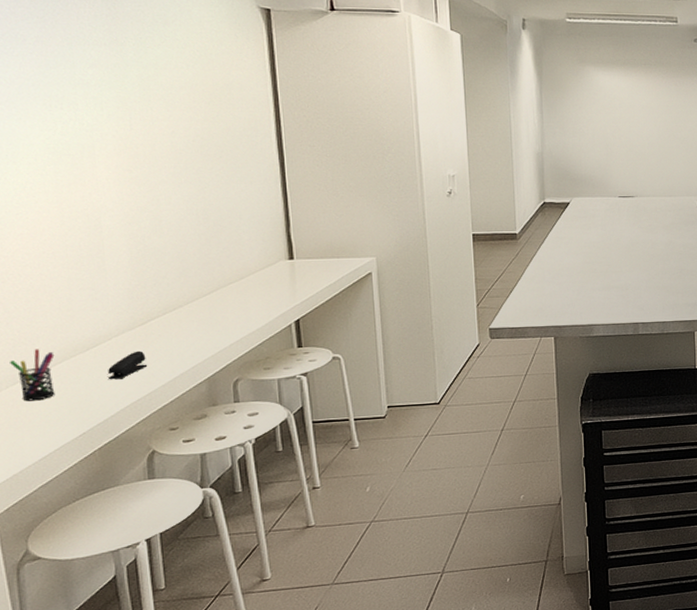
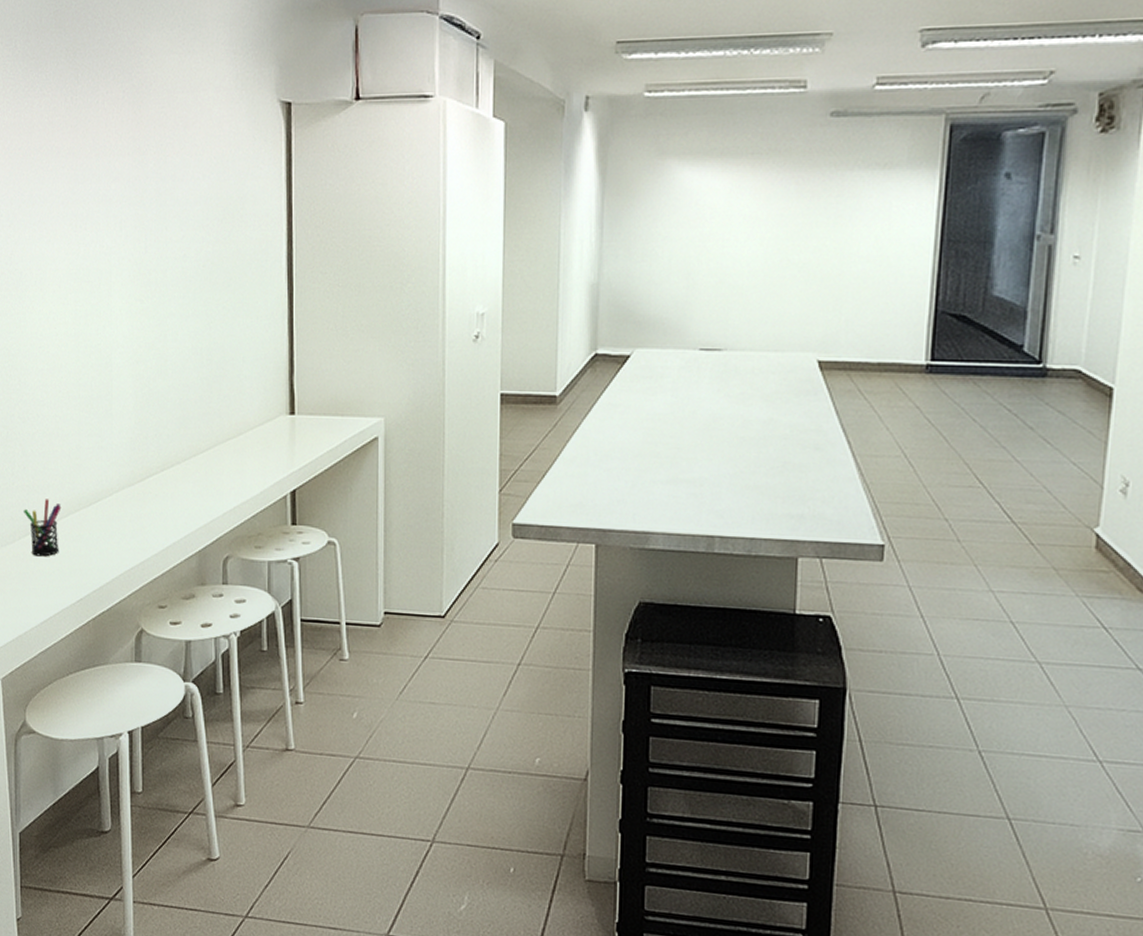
stapler: present [108,350,148,380] -> none [107,511,143,542]

